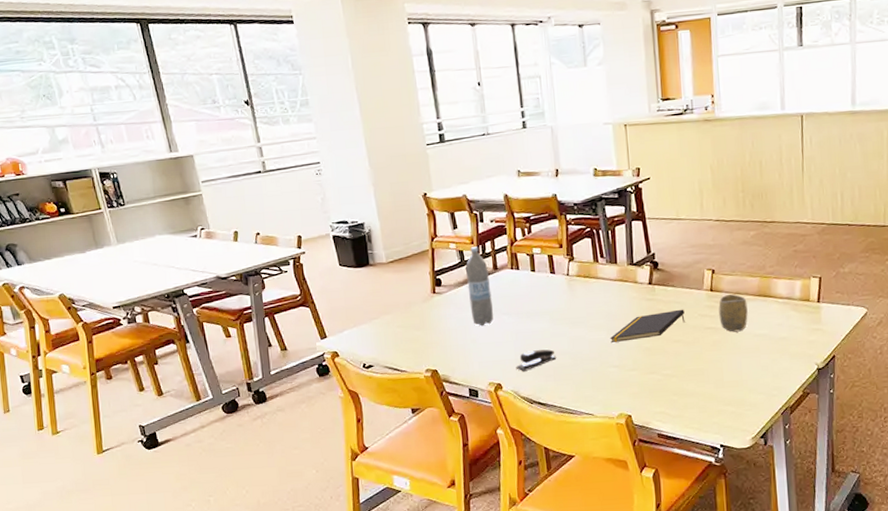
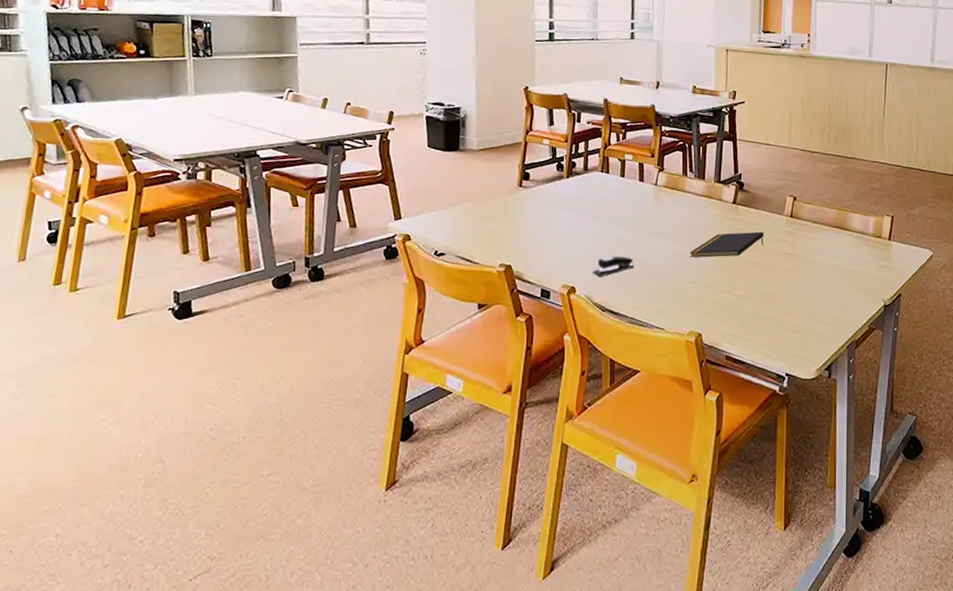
water bottle: present [466,246,493,326] -> none [555,145,579,226]
cup: present [718,294,748,332] -> none [796,222,824,260]

